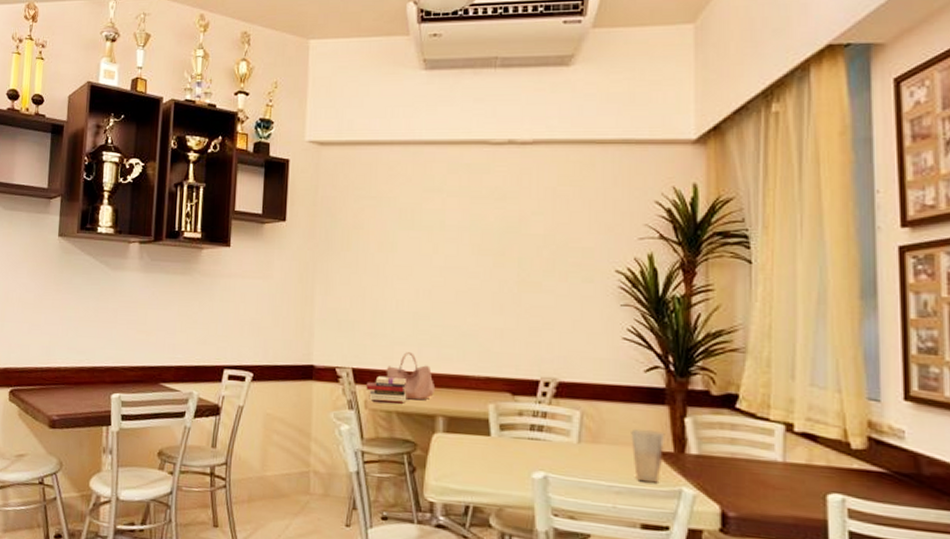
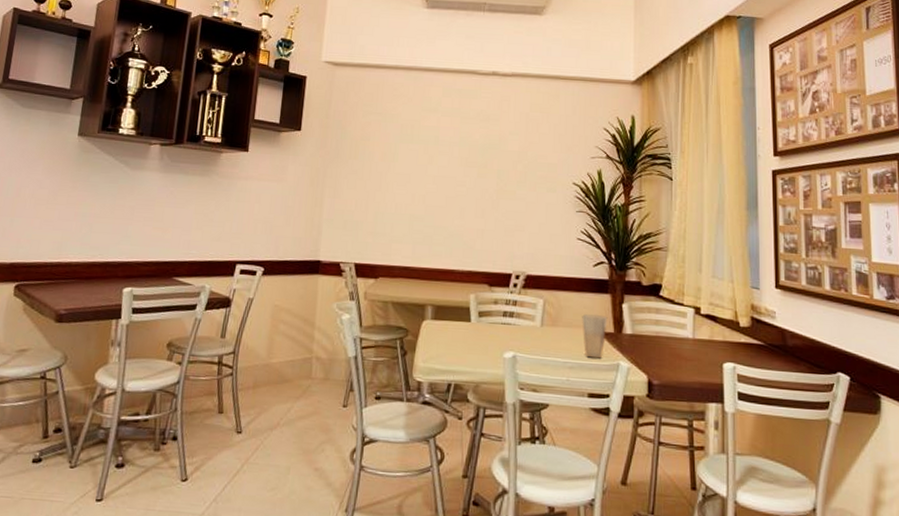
books: present [366,375,407,404] -> none [366,270,402,295]
handbag: present [386,352,436,400] -> none [384,249,426,292]

